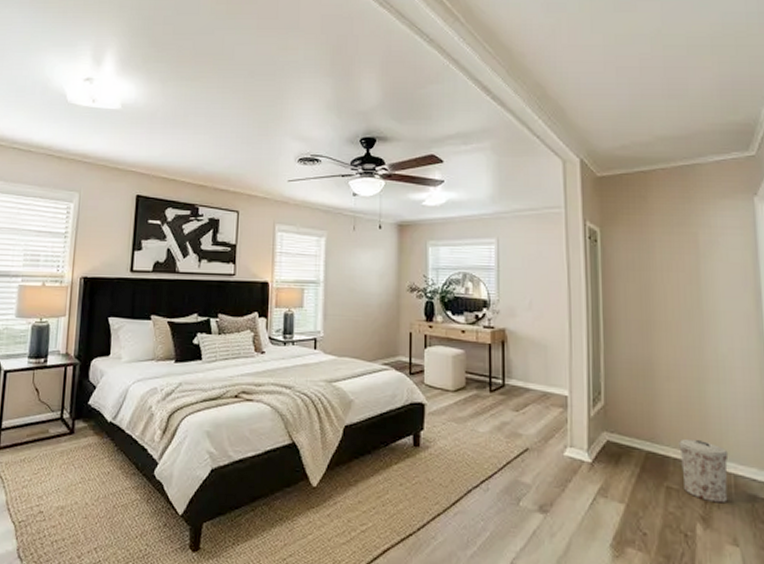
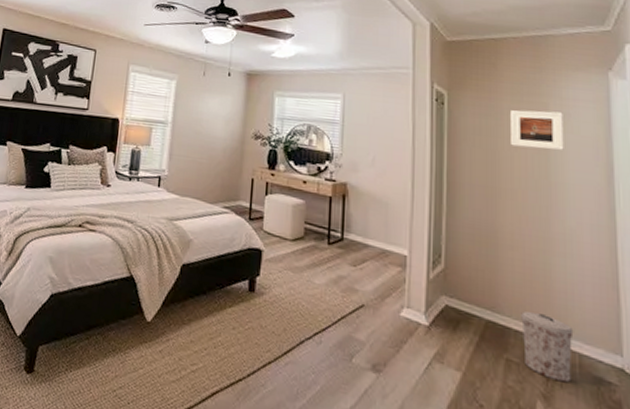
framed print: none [662,240,714,279] -> present [511,110,564,150]

